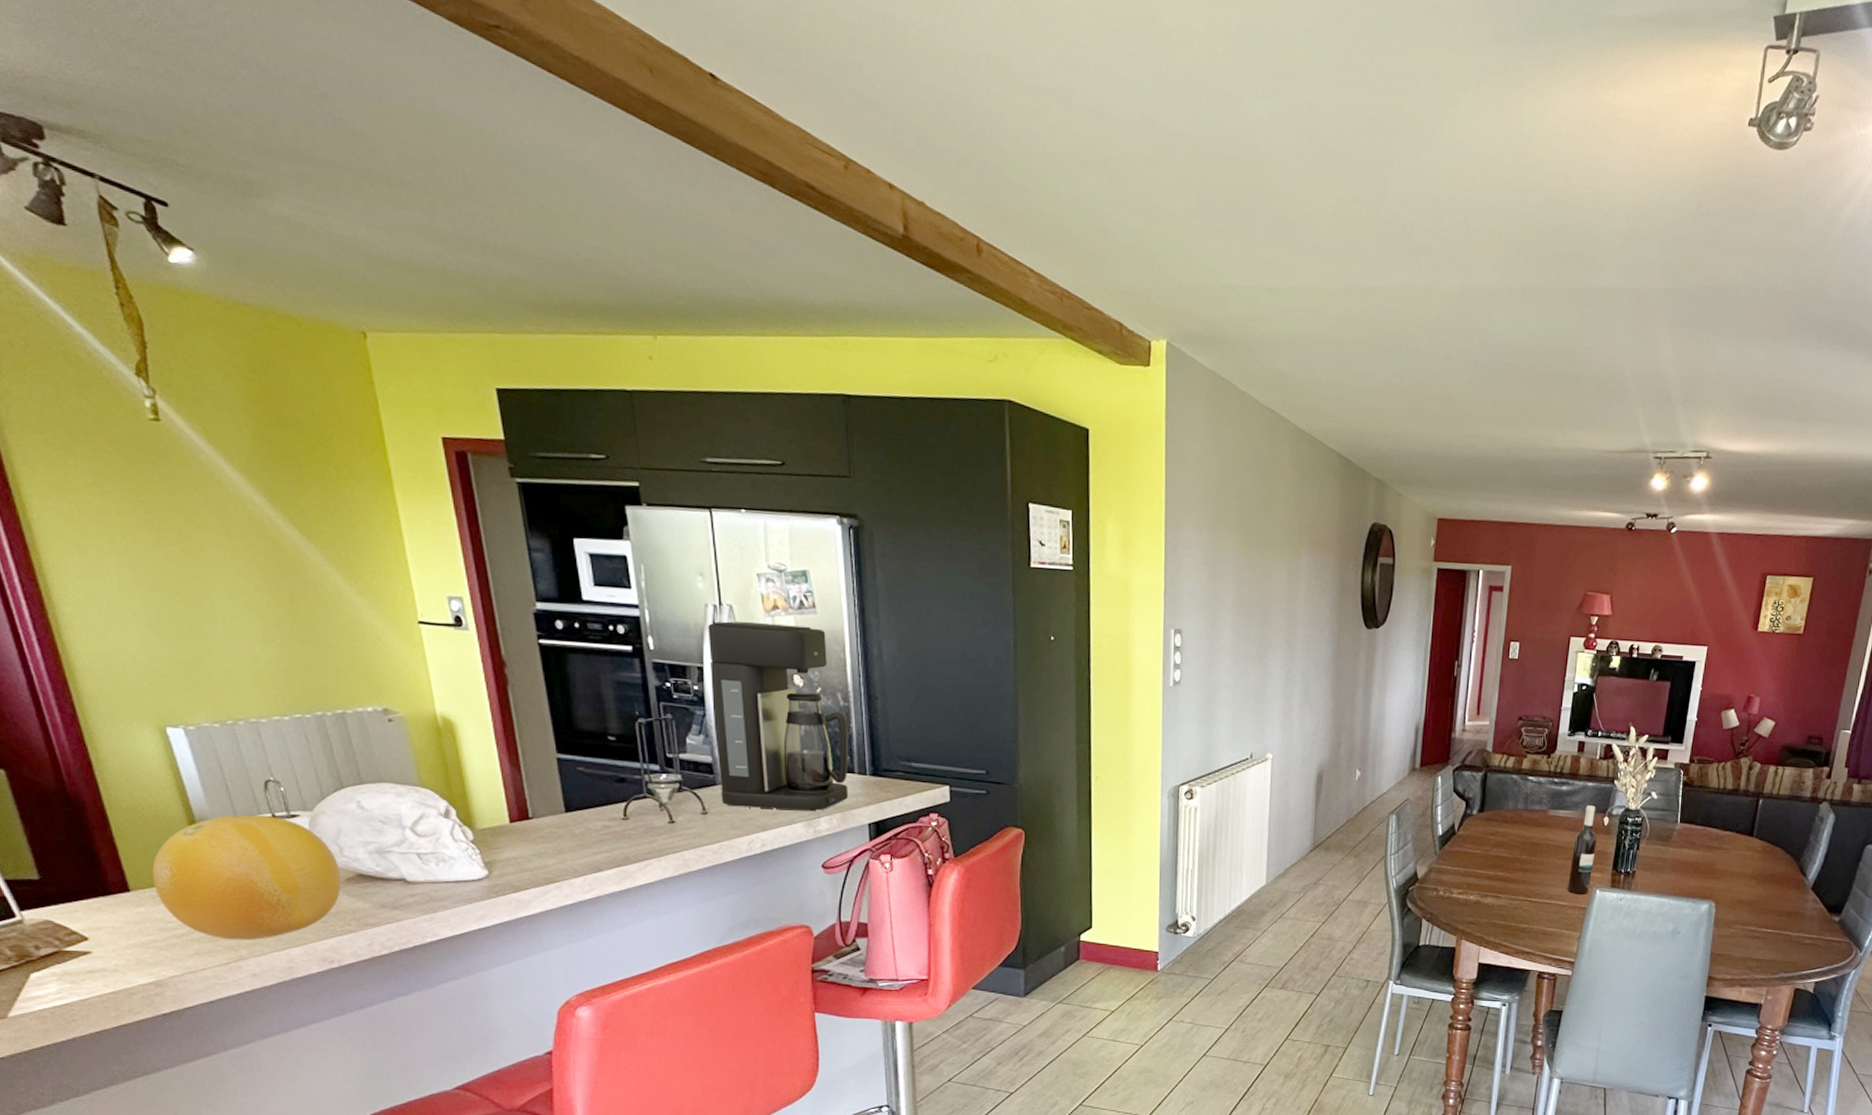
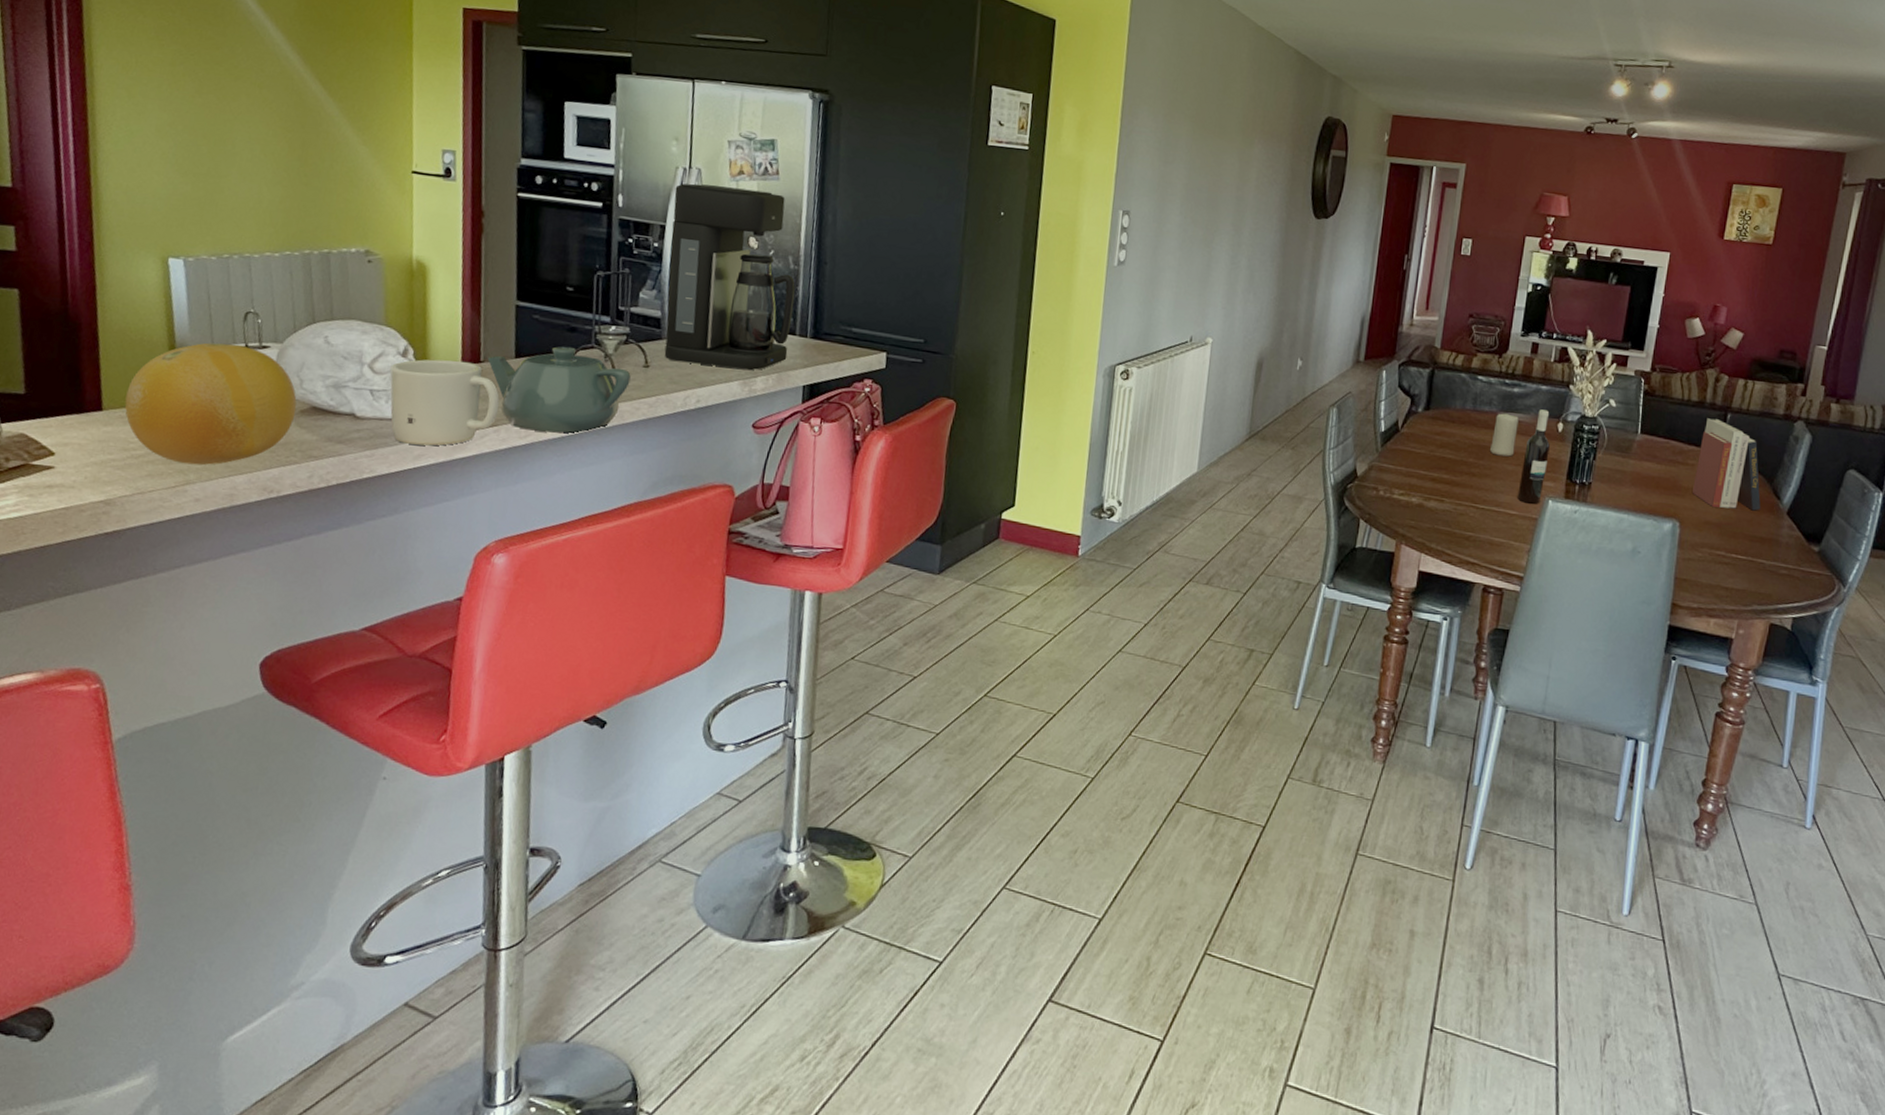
mug: none [434,818,558,906] -> present [389,359,500,446]
teapot: none [536,797,690,885] -> present [487,346,631,433]
candle: none [1541,811,1567,852] -> present [1490,413,1519,457]
books: none [1727,804,1789,888] -> present [1693,418,1761,511]

